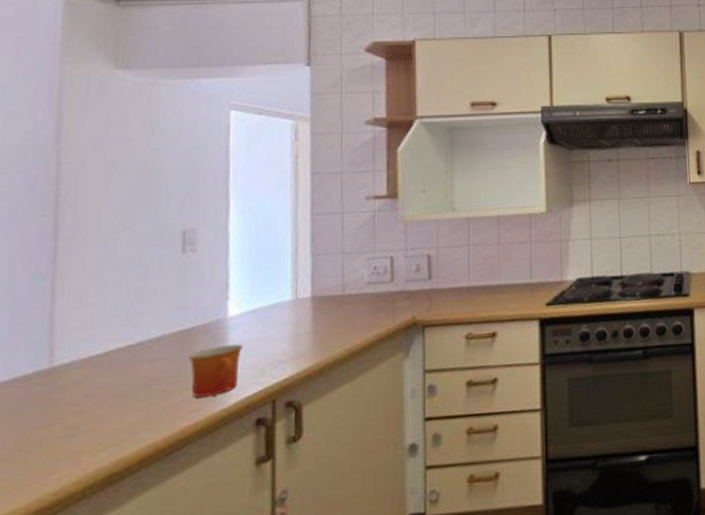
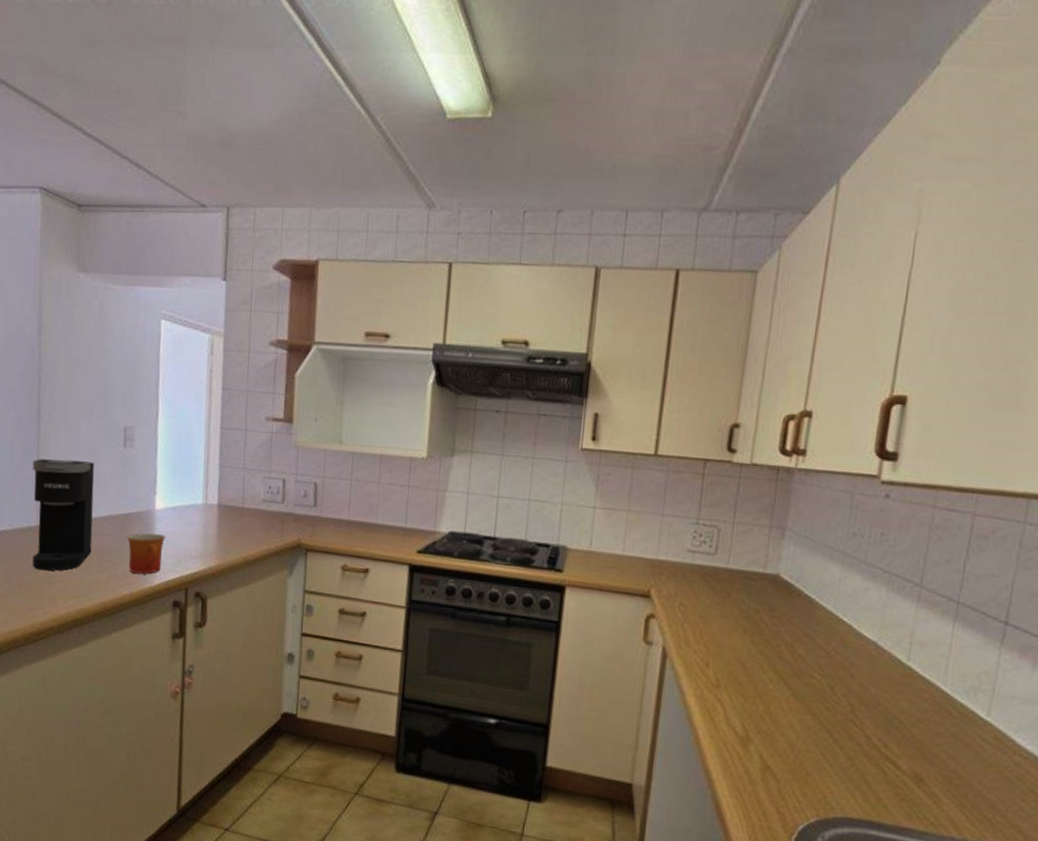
coffee maker: none [41,277,140,424] -> present [32,458,95,571]

